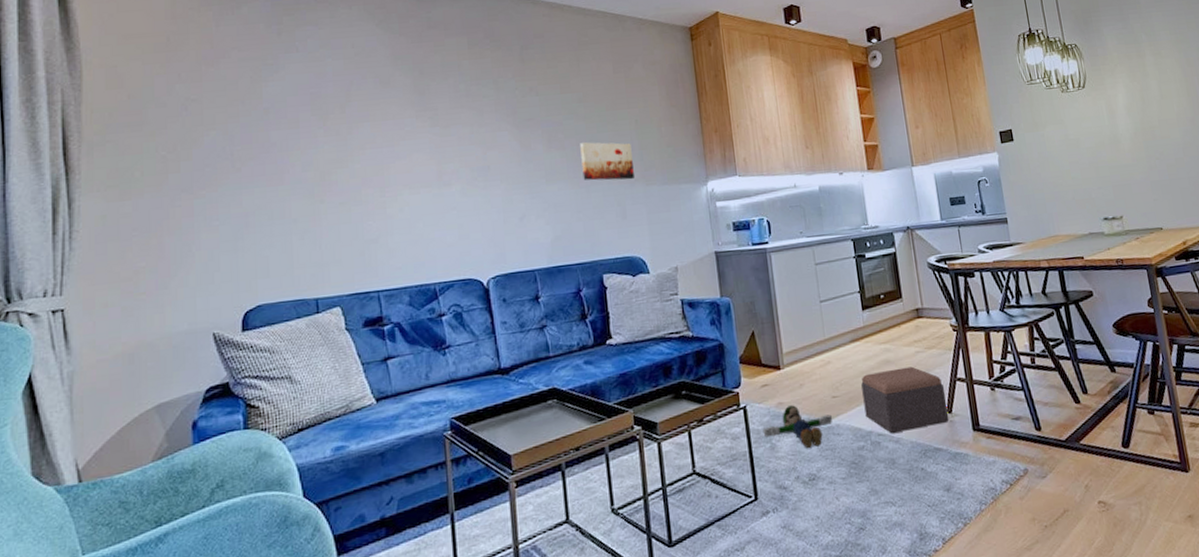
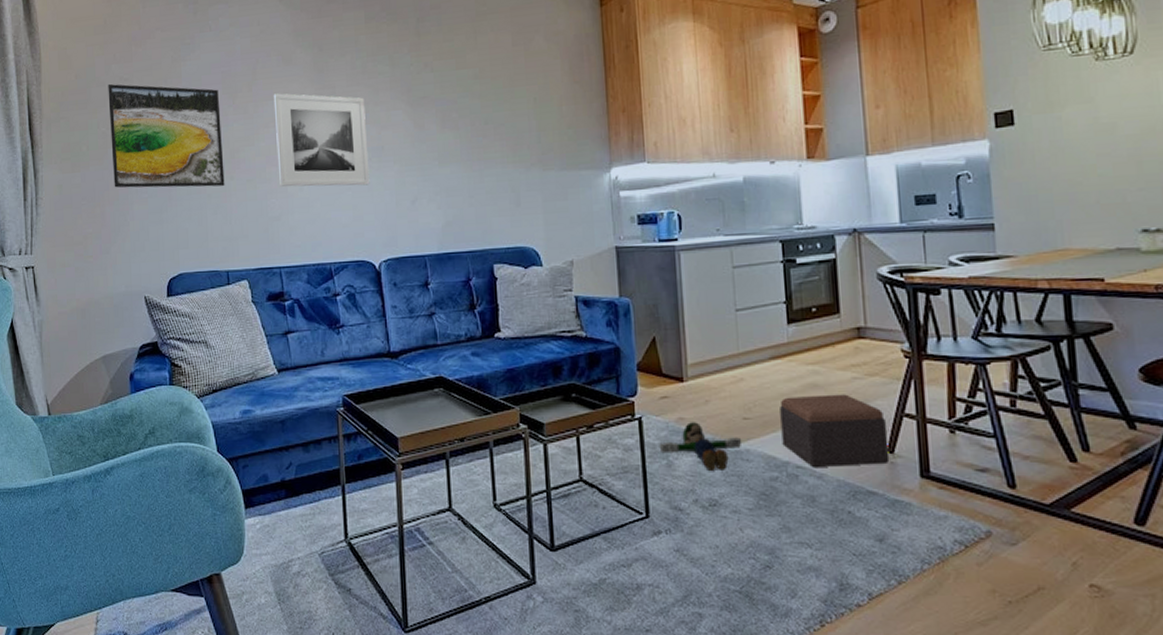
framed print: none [170,104,314,216] -> present [108,83,225,188]
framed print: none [369,115,476,208] -> present [273,93,370,187]
wall art: present [580,142,634,181] -> none [474,122,530,164]

